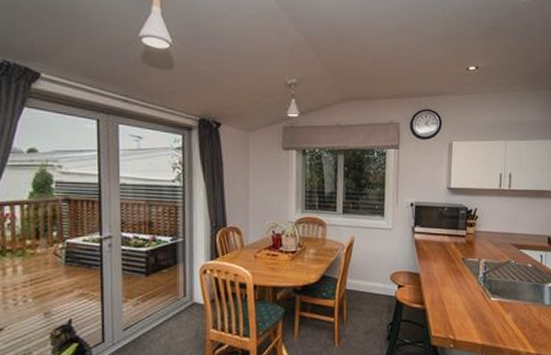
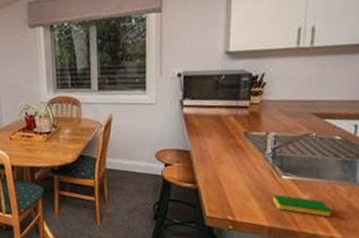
dish sponge: none [484,314,528,335] -> present [272,194,332,217]

